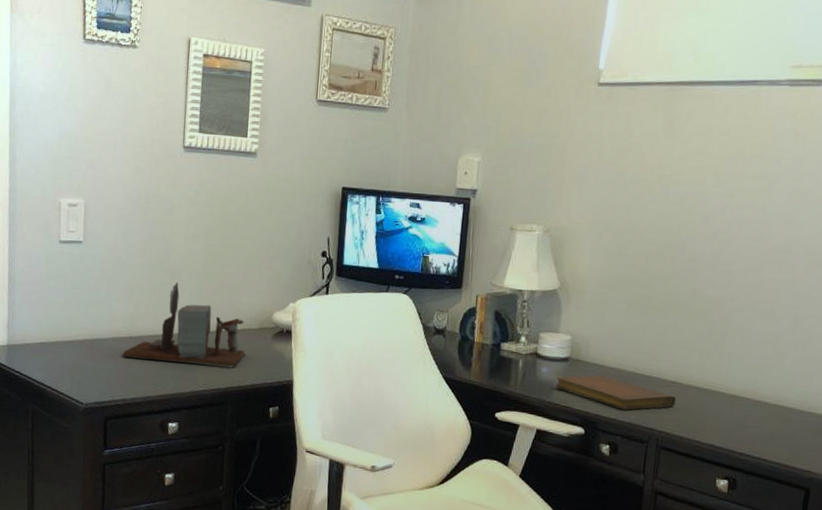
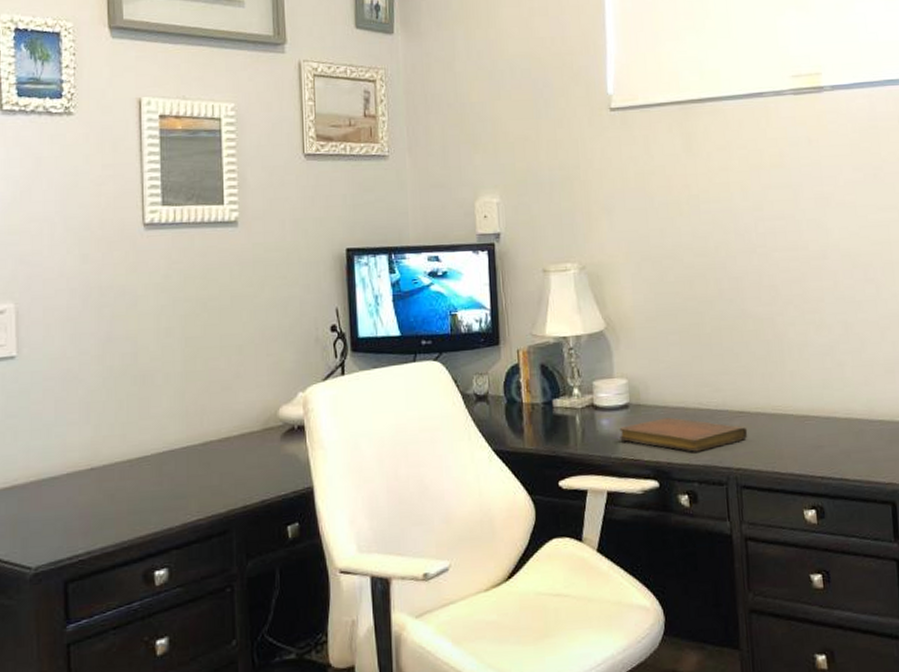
desk organizer: present [122,282,245,368] -> none [82,389,249,496]

